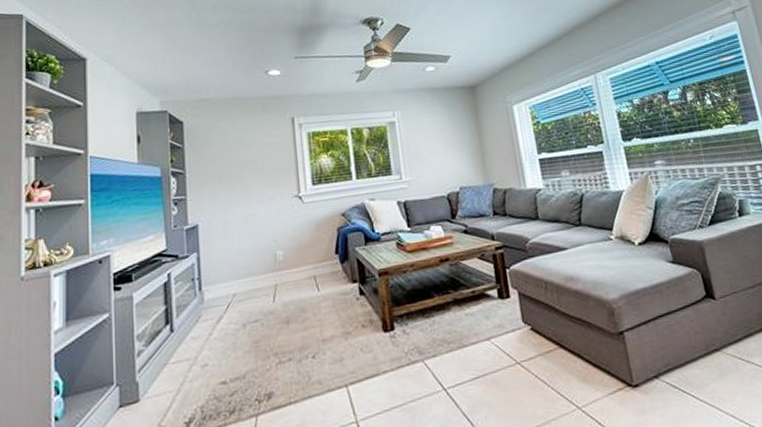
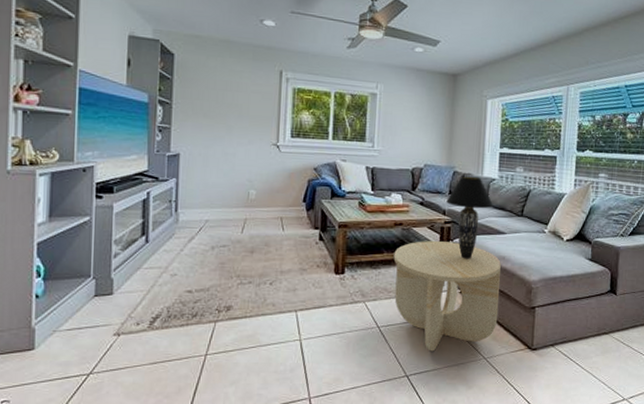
side table: none [445,269,583,411] -> present [393,241,501,352]
table lamp: none [492,190,547,288] -> present [446,176,494,259]

